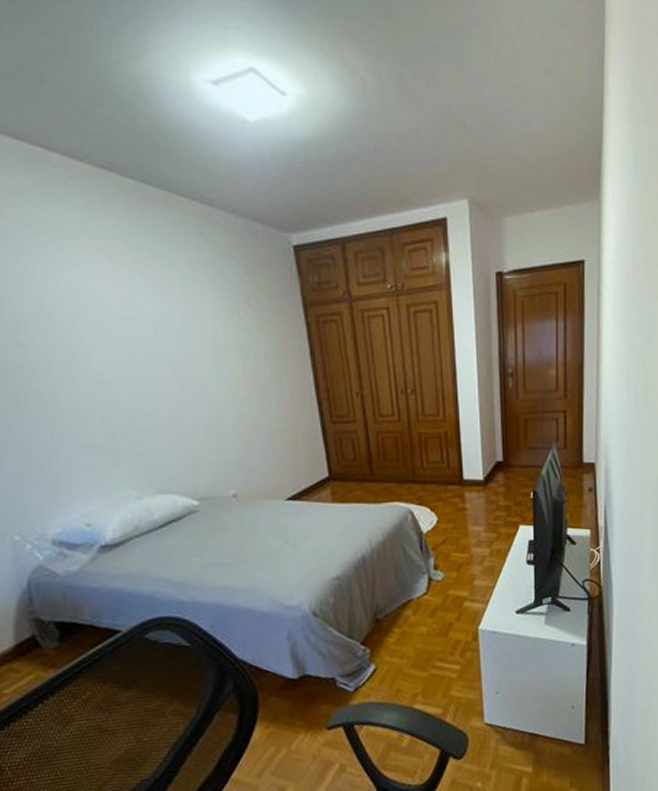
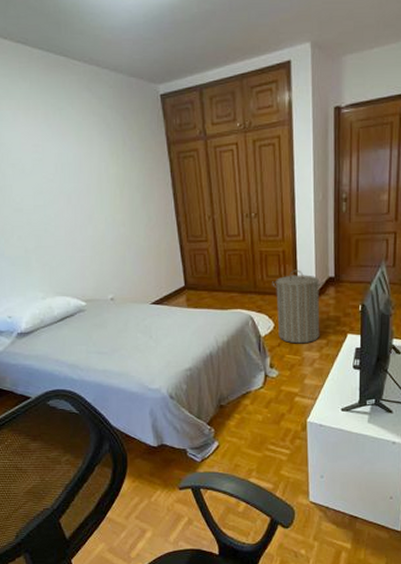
laundry hamper: none [434,454,492,540] -> present [272,270,324,344]

